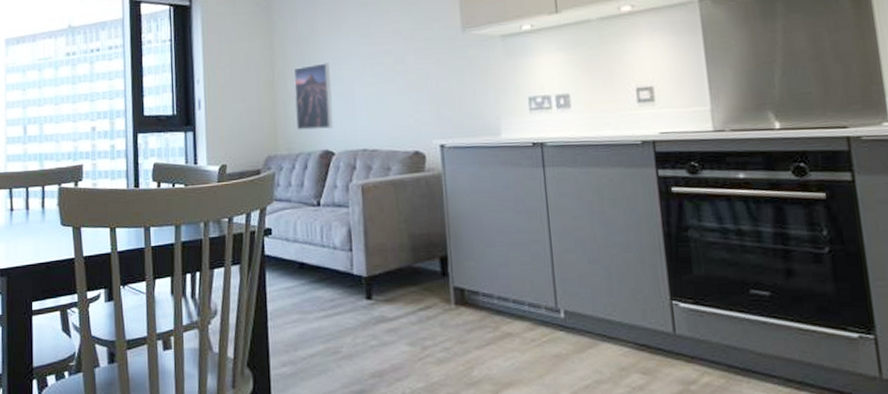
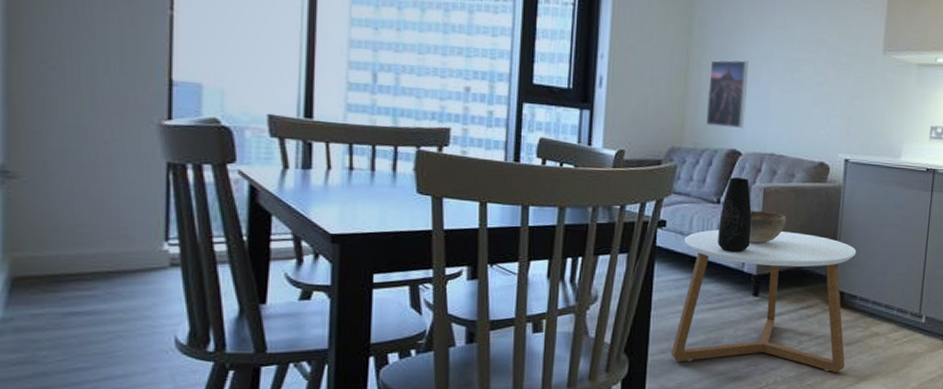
coffee table: none [290,227,479,382] -> present [670,229,857,373]
vase: none [322,177,356,255] -> present [718,177,752,253]
decorative bowl: none [351,208,389,243] -> present [750,210,786,244]

